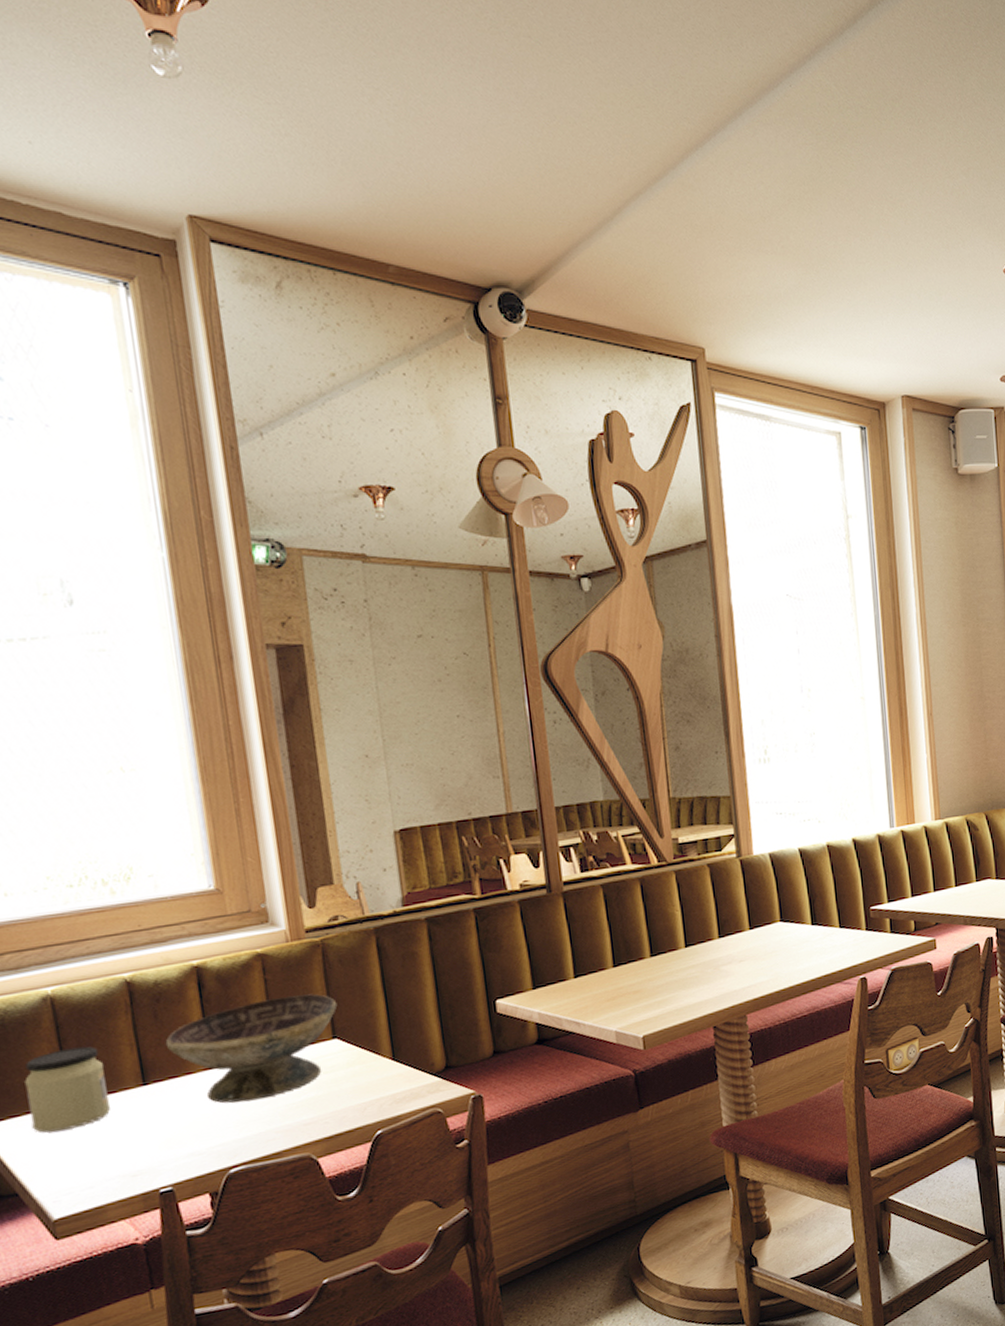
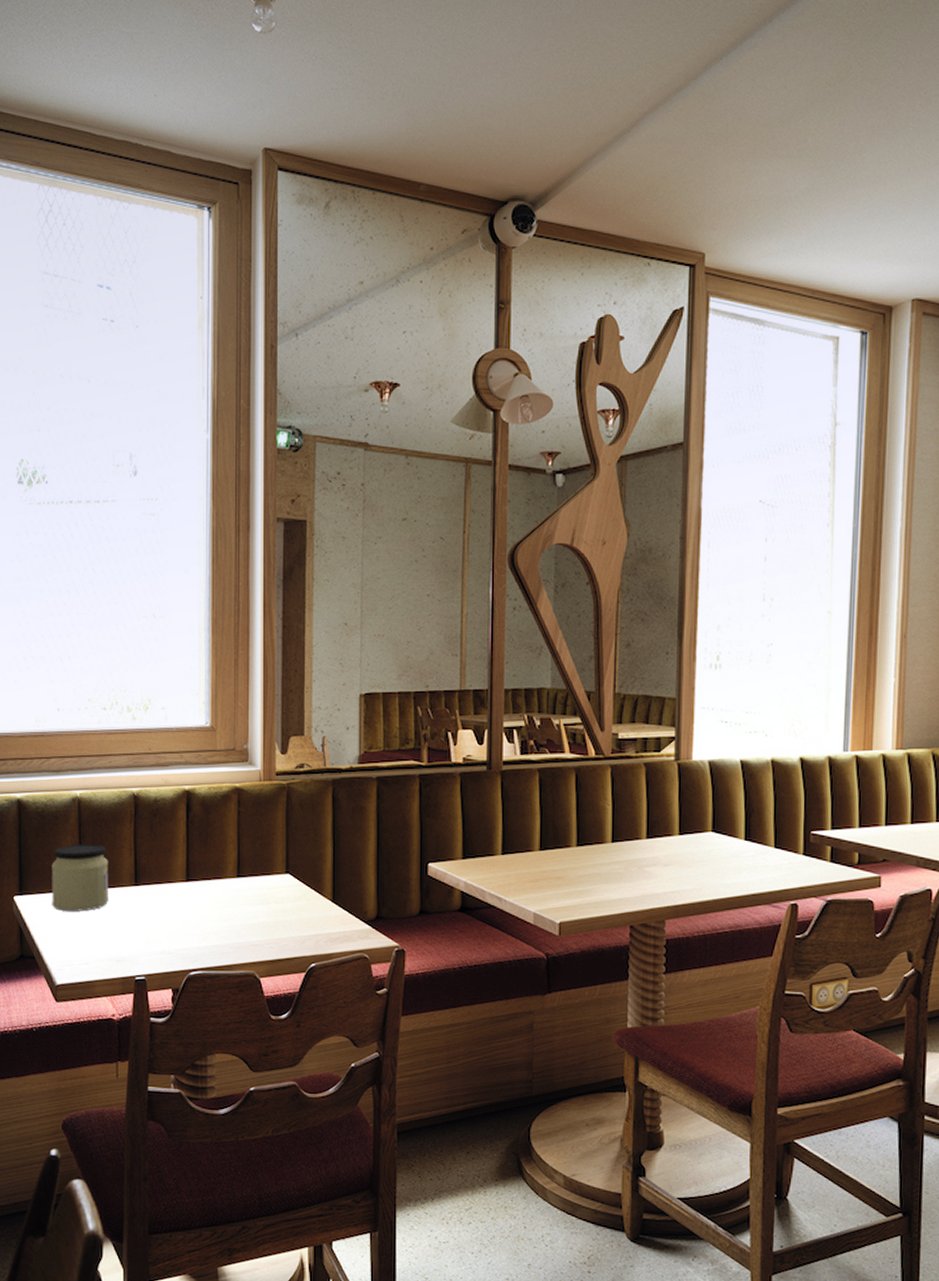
decorative bowl: present [165,994,338,1103] -> none [156,829,293,916]

